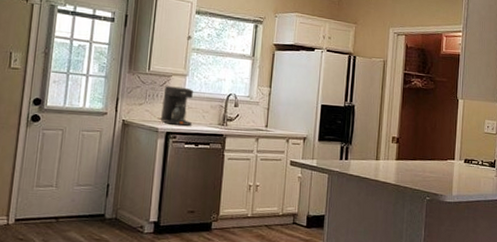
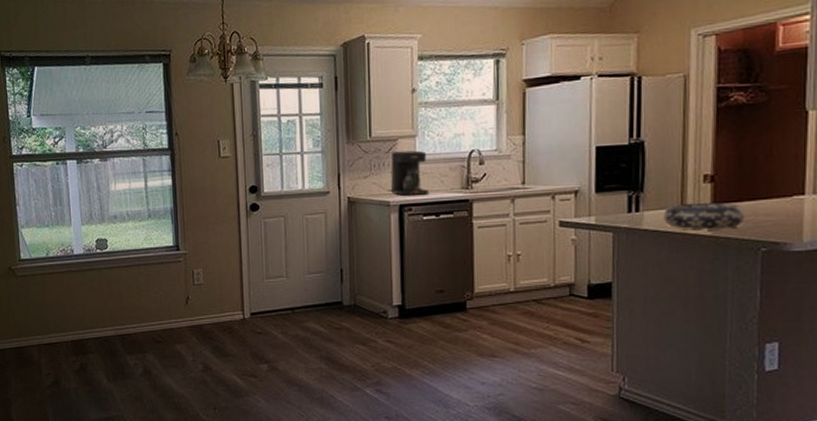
decorative bowl: none [363,156,417,180] -> present [662,202,745,230]

